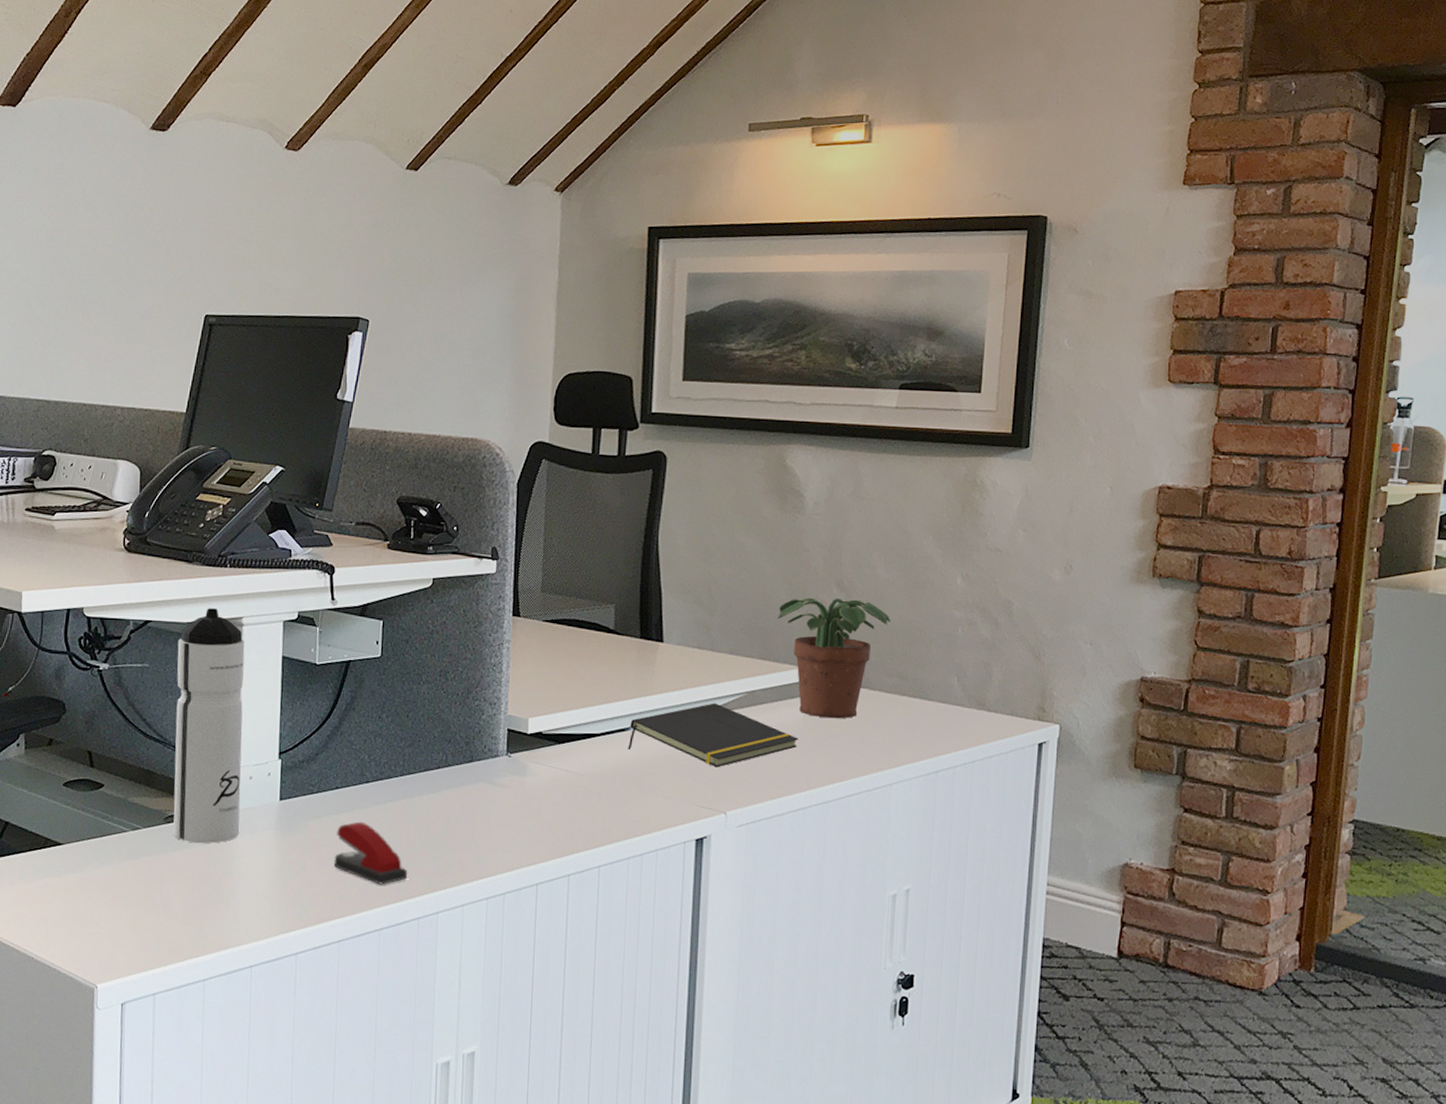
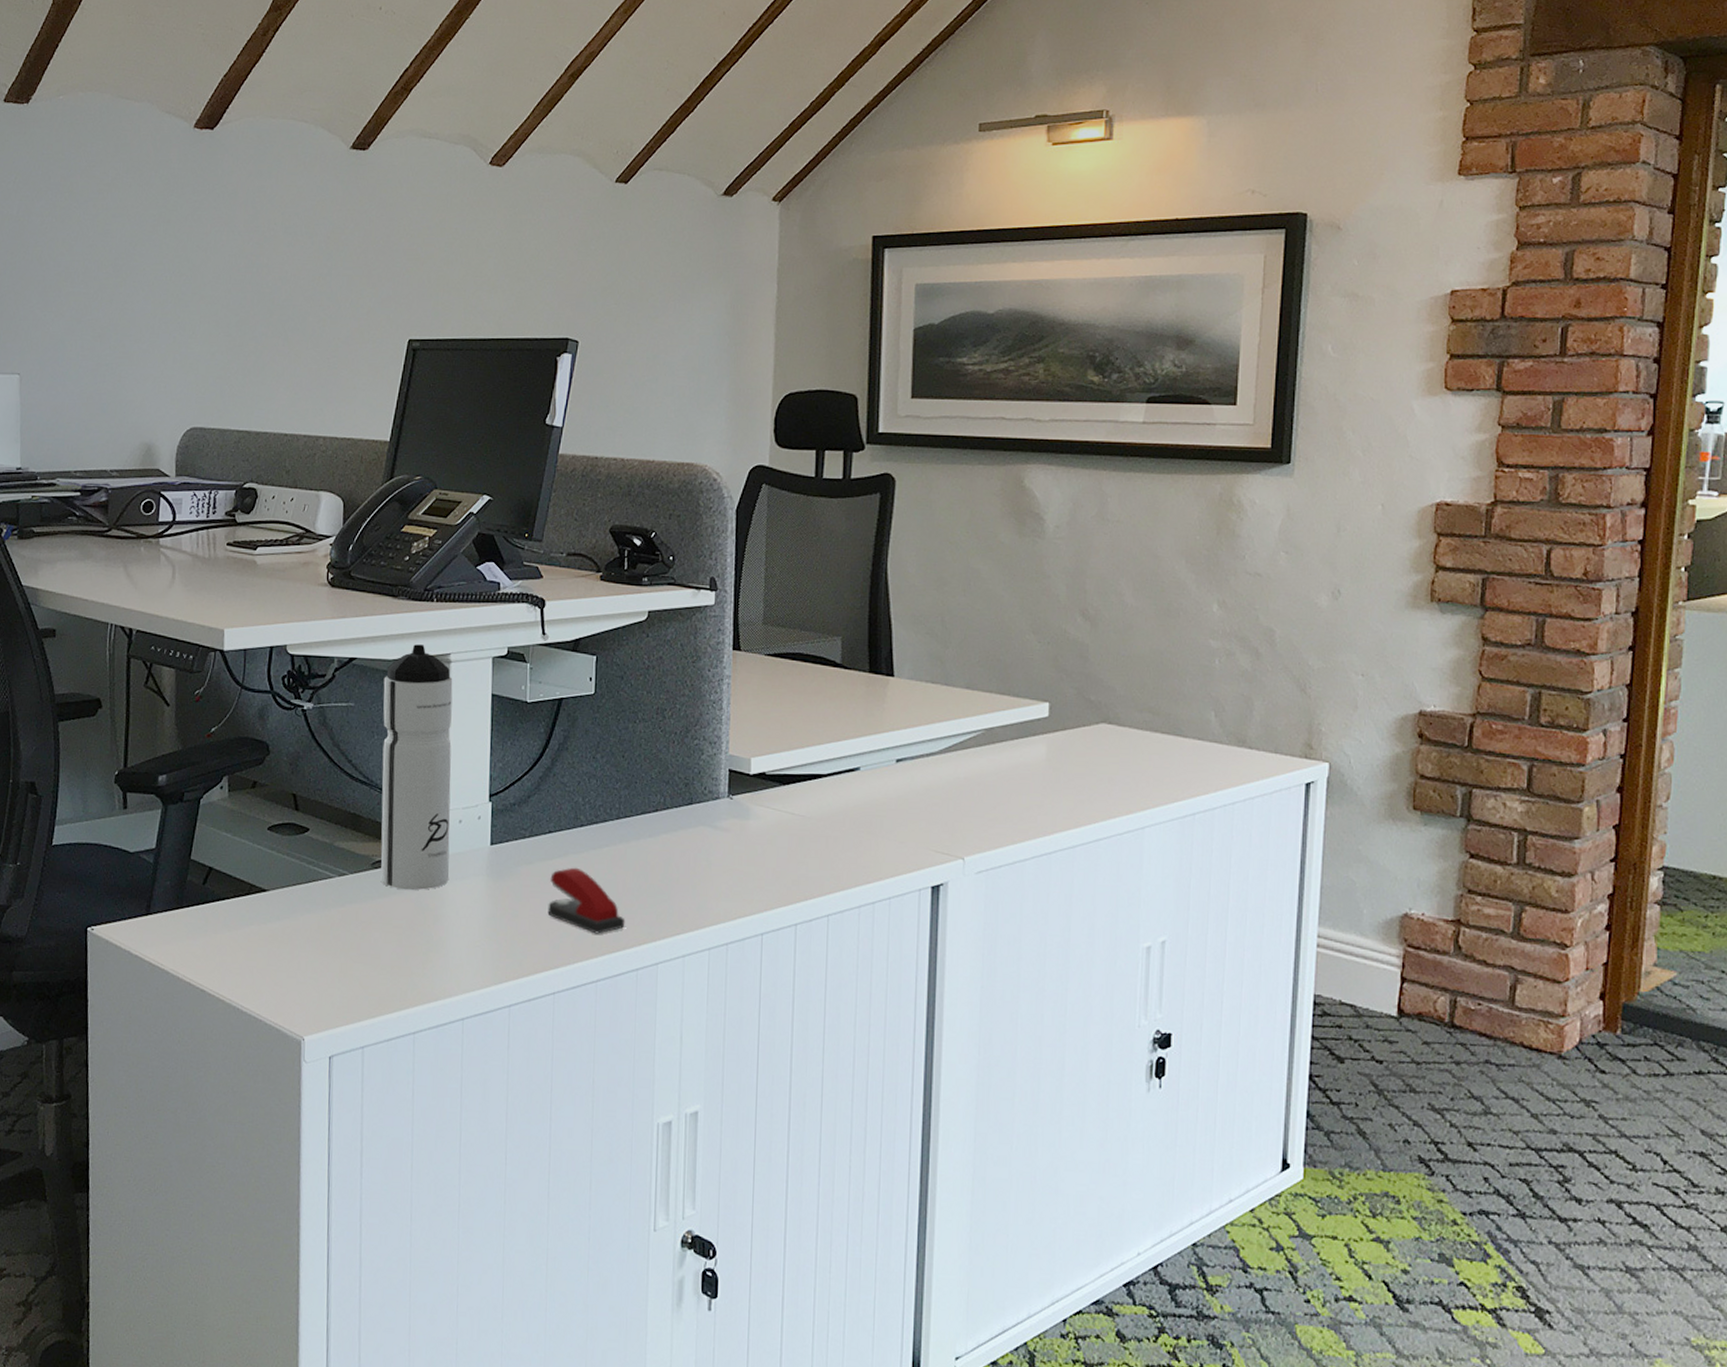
notepad: present [628,703,798,768] -> none [857,741,1041,810]
potted plant: present [776,597,892,719] -> none [1016,627,1141,758]

